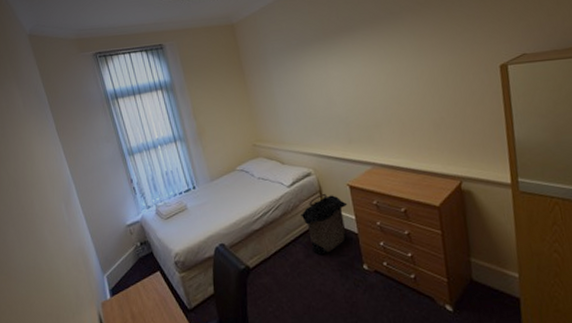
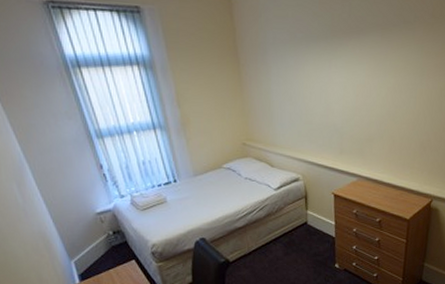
laundry hamper: present [301,194,348,255] -> none [284,200,330,253]

